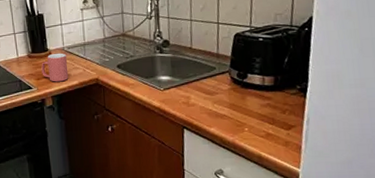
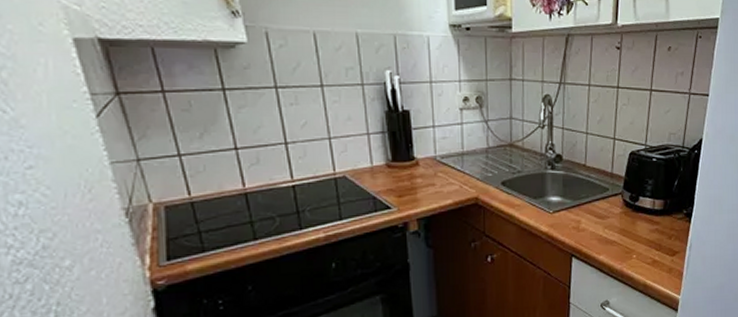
mug: present [41,53,69,82] -> none [404,163,441,201]

